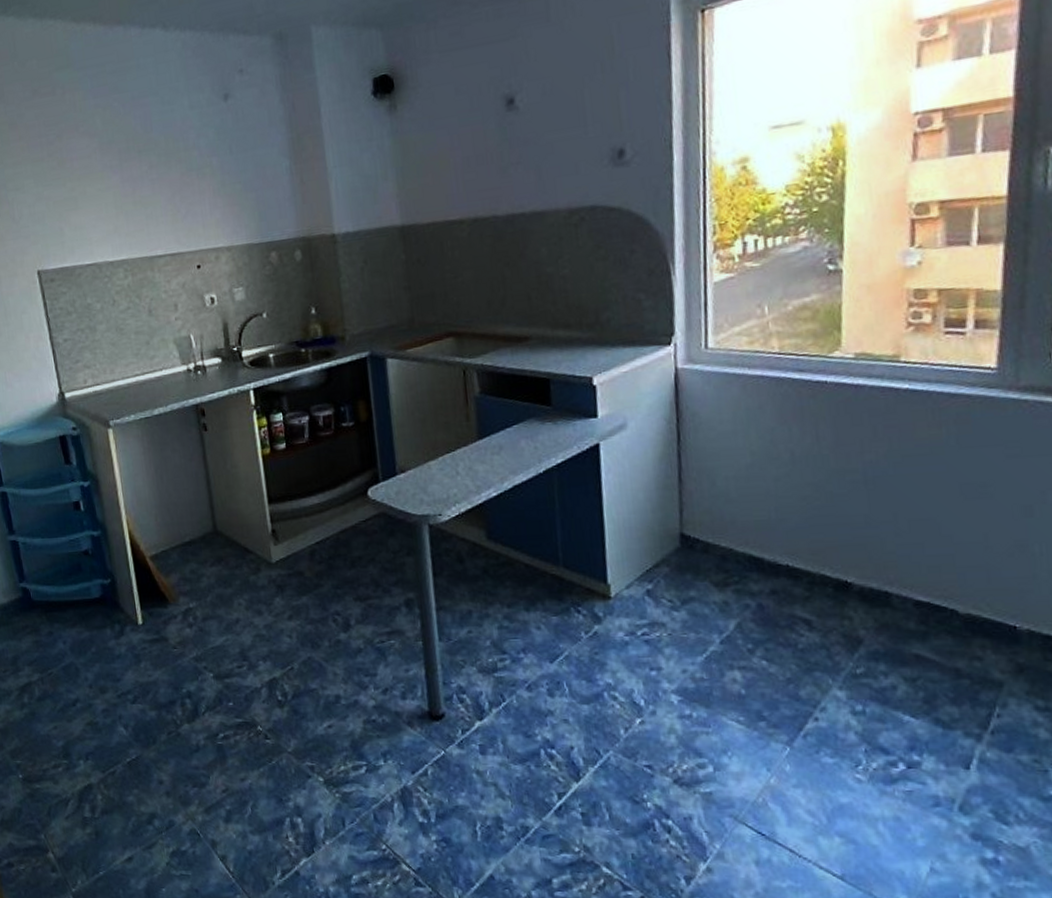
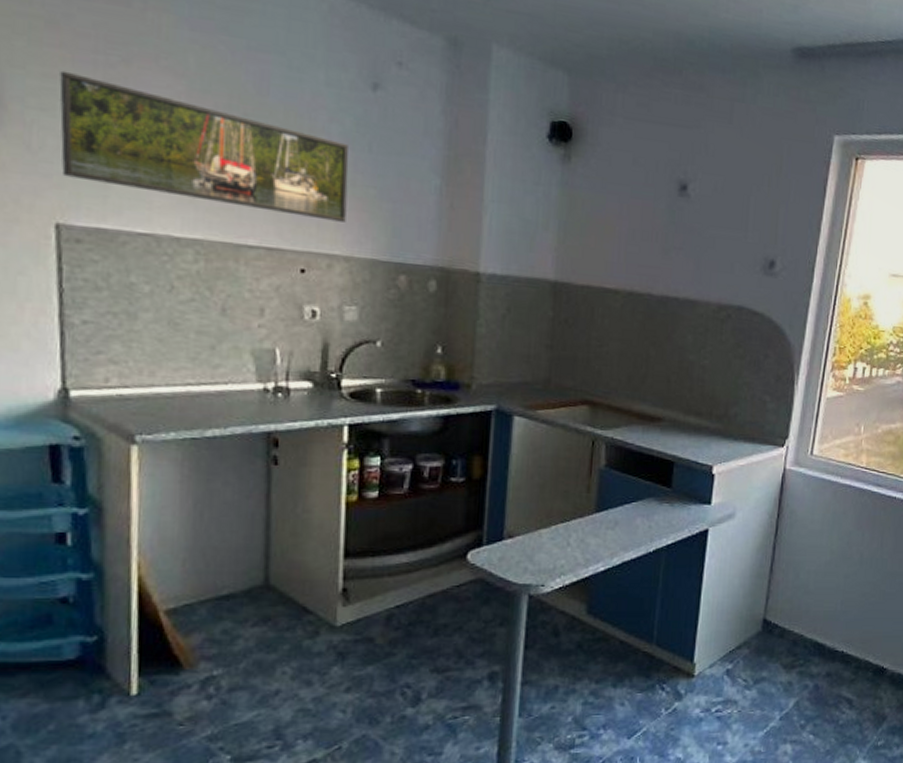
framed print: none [22,152,223,235] -> present [59,70,349,222]

